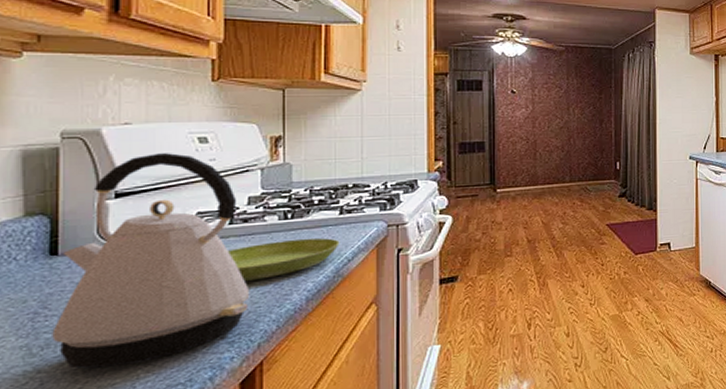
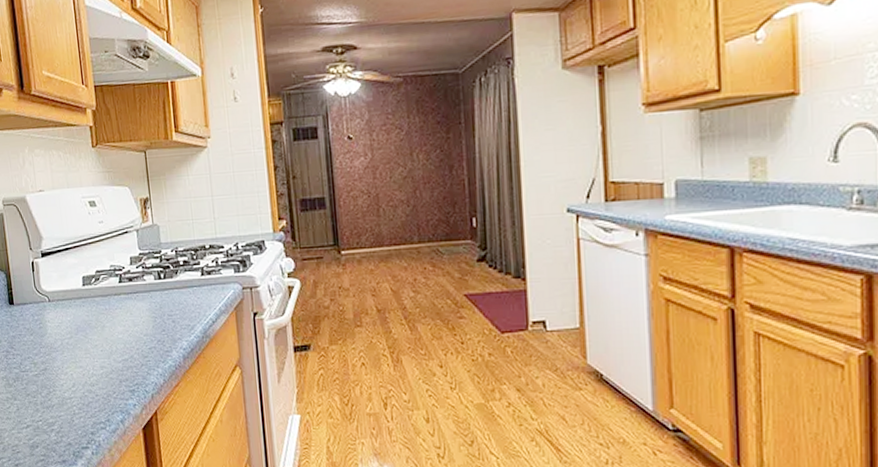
kettle: present [52,153,250,370] -> none [16,216,141,403]
saucer: present [227,238,340,281] -> none [120,298,205,336]

